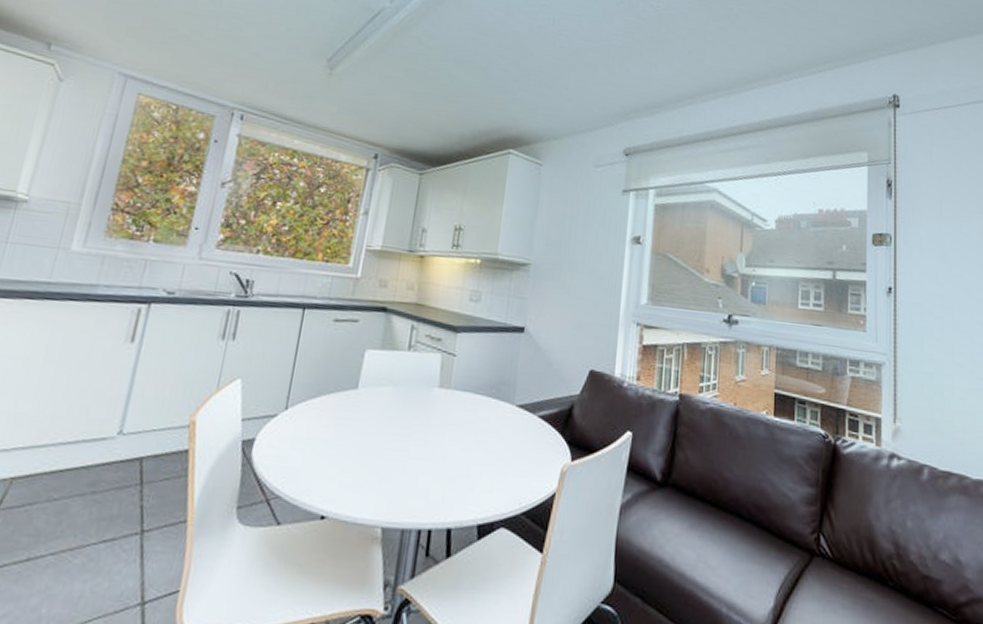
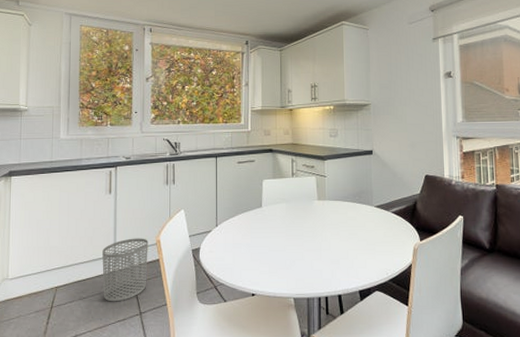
waste bin: none [87,413,178,511] -> present [102,238,148,302]

